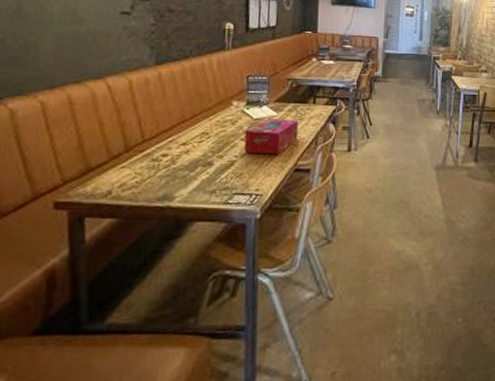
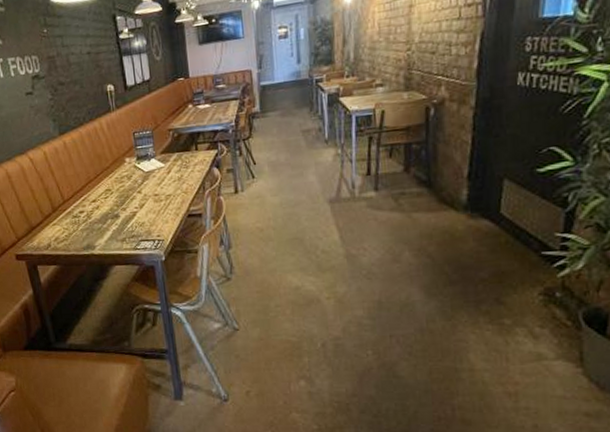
tissue box: present [244,118,299,155] -> none [140,168,187,204]

